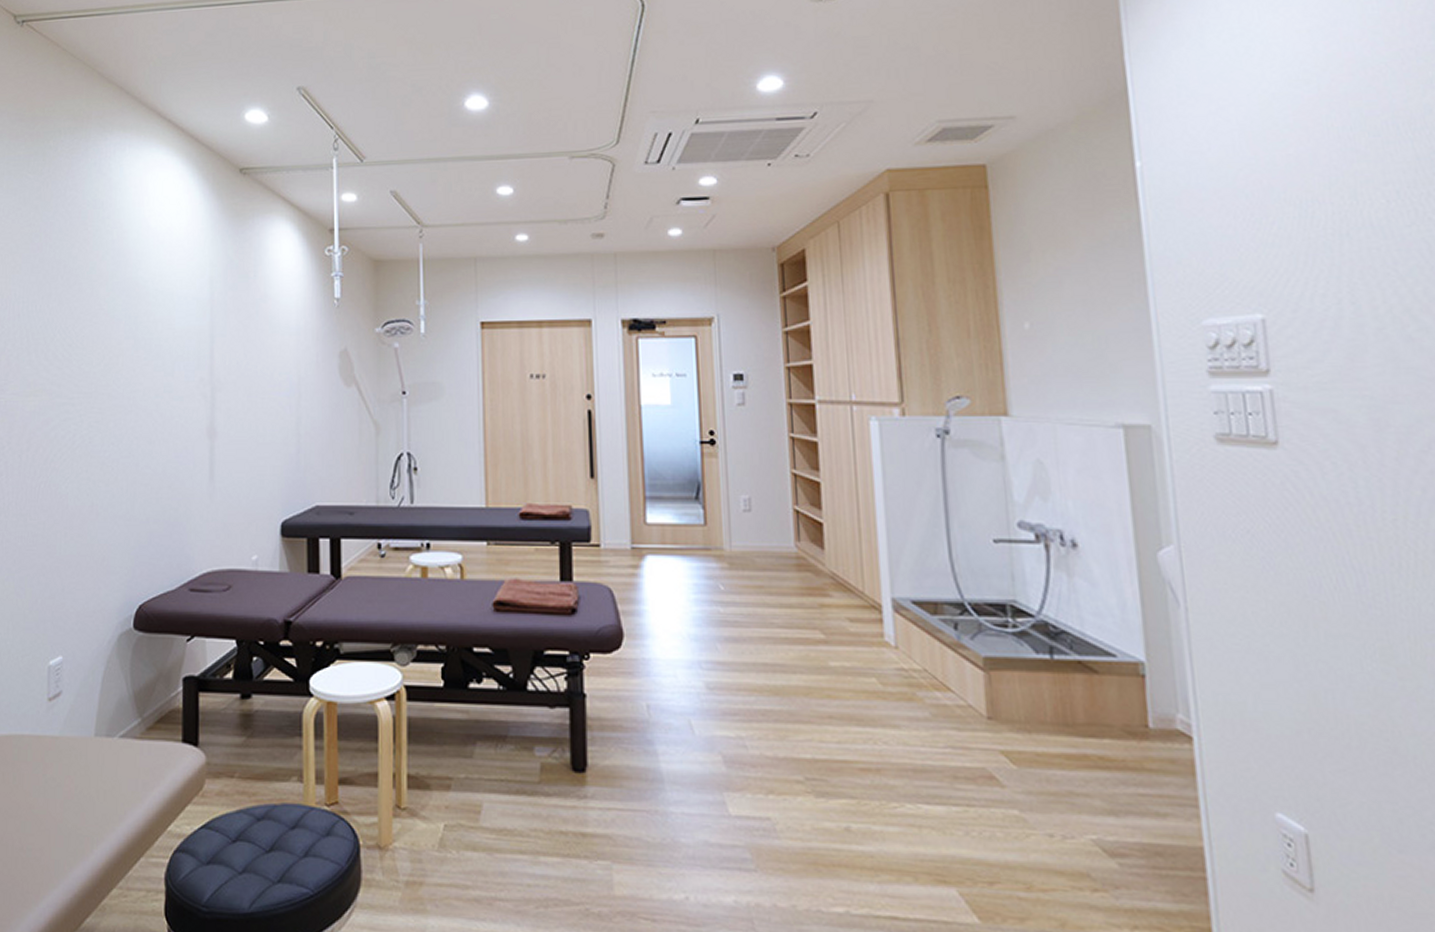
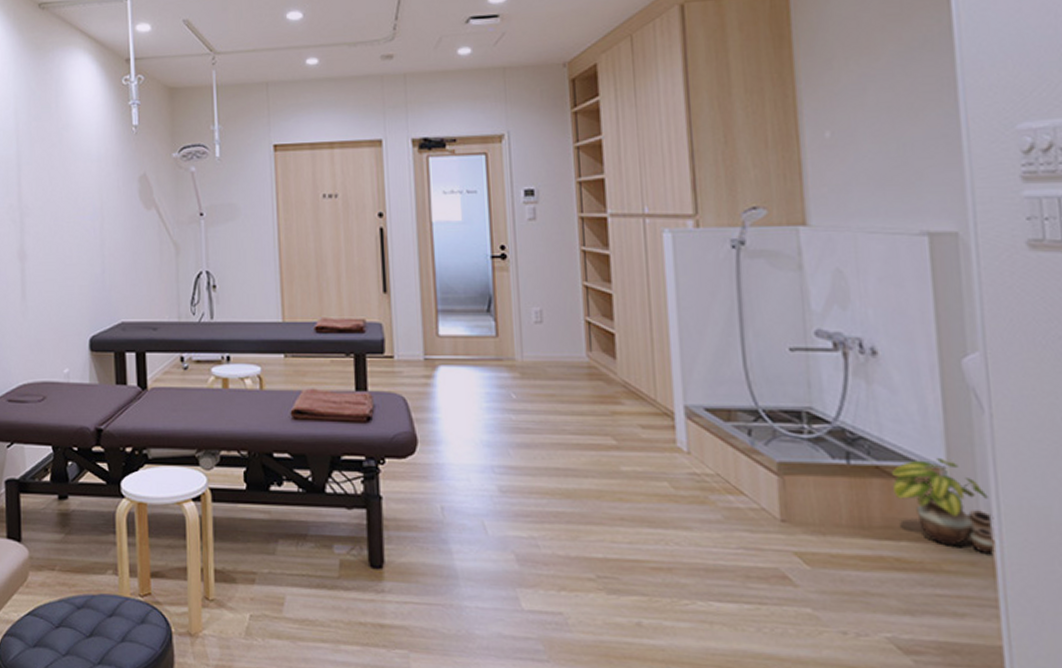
potted plant: none [1092,652,1194,751] -> present [891,457,995,553]

